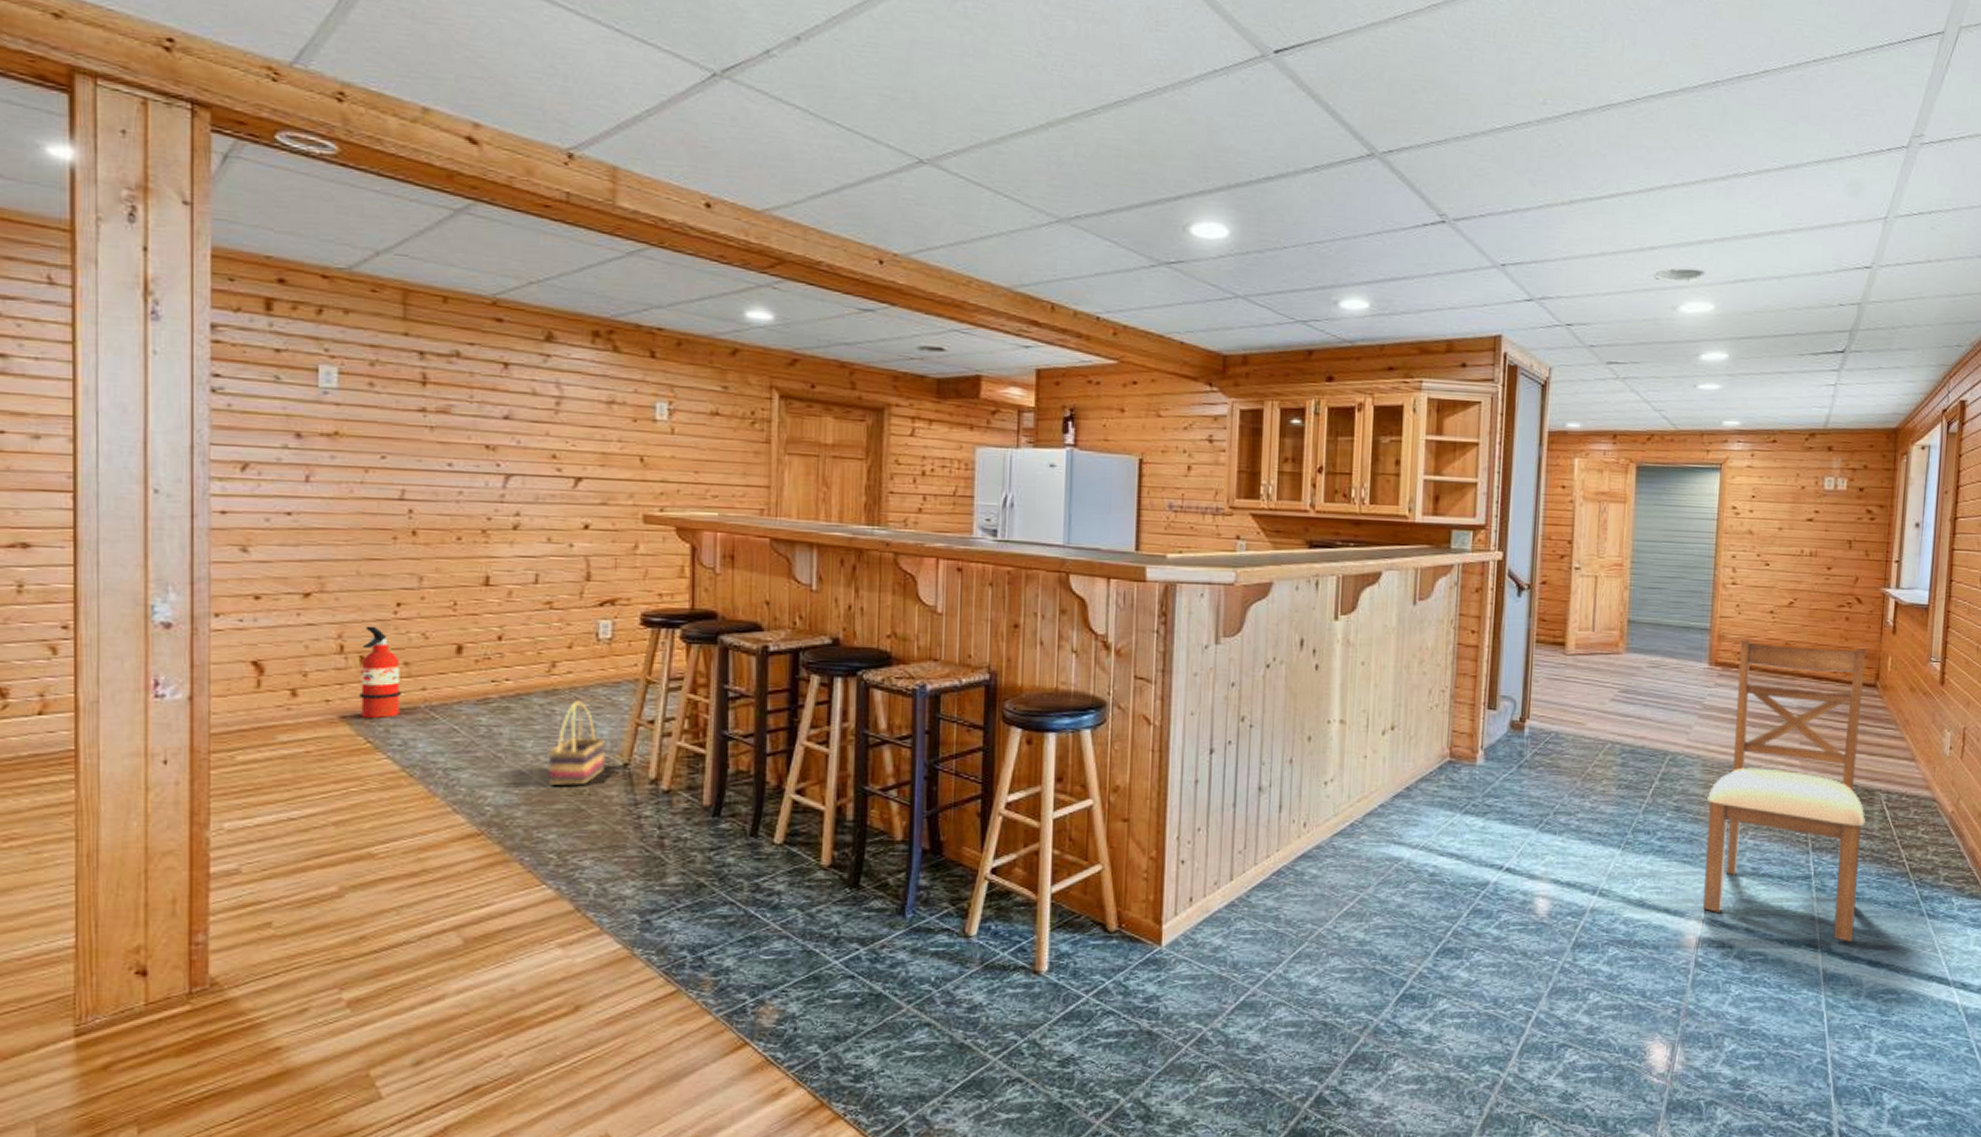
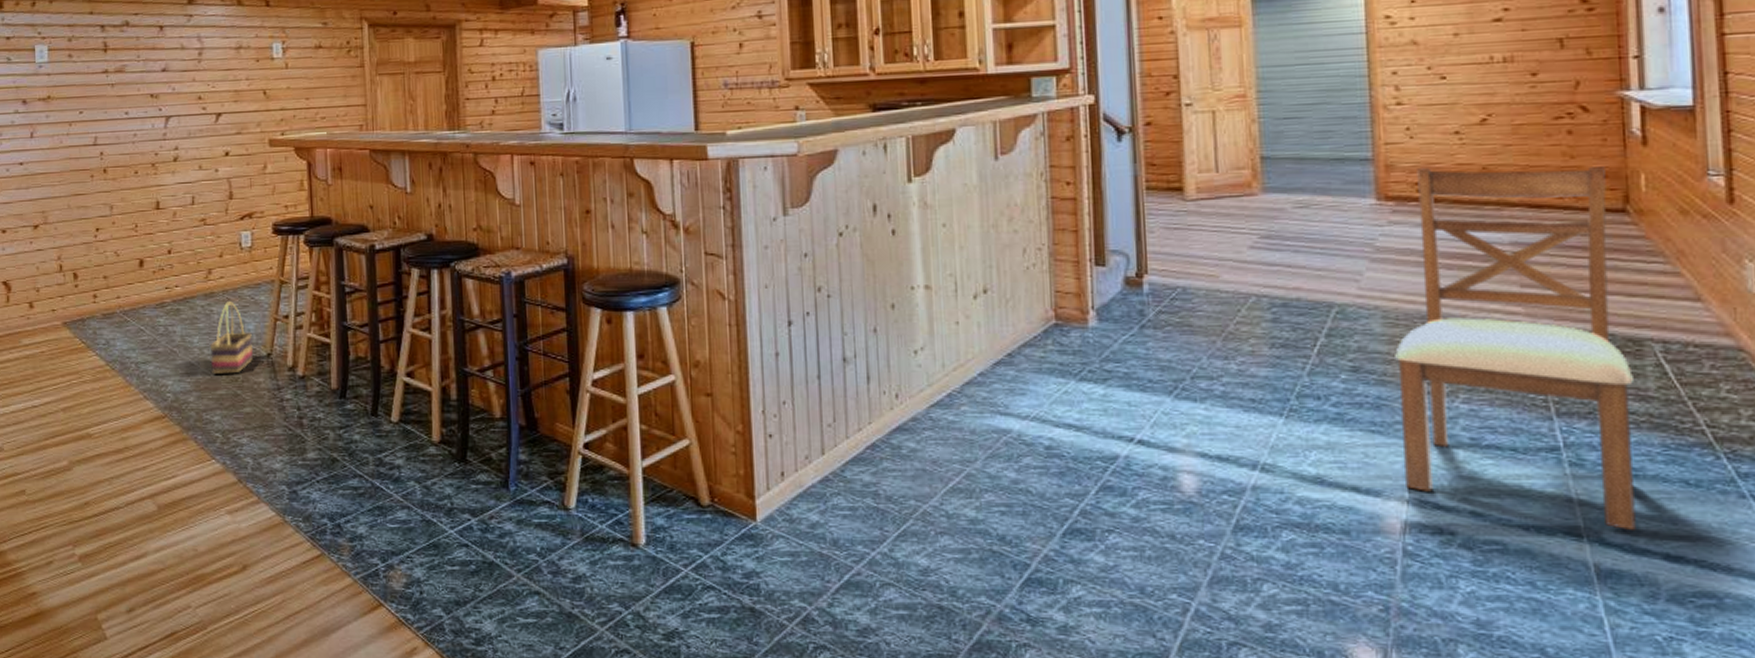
fire extinguisher: present [359,626,401,718] -> none [74,248,103,323]

